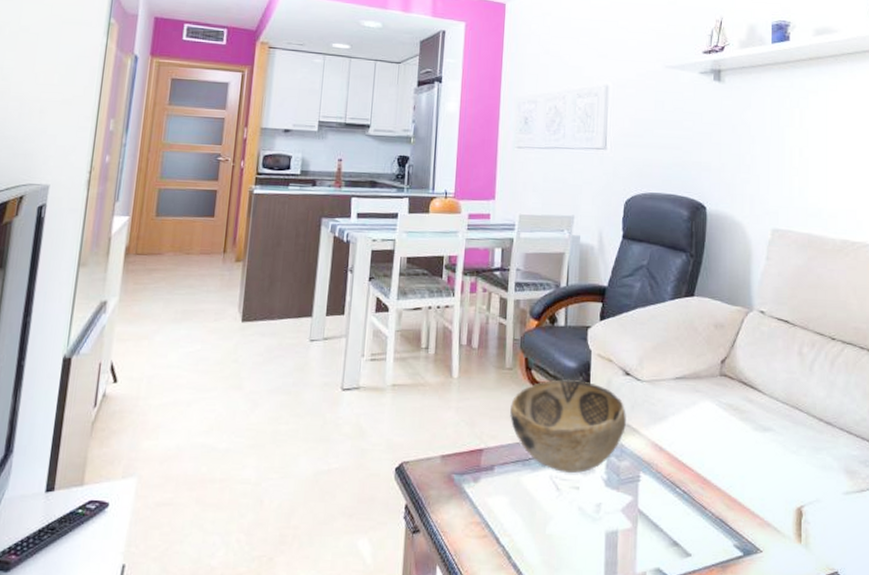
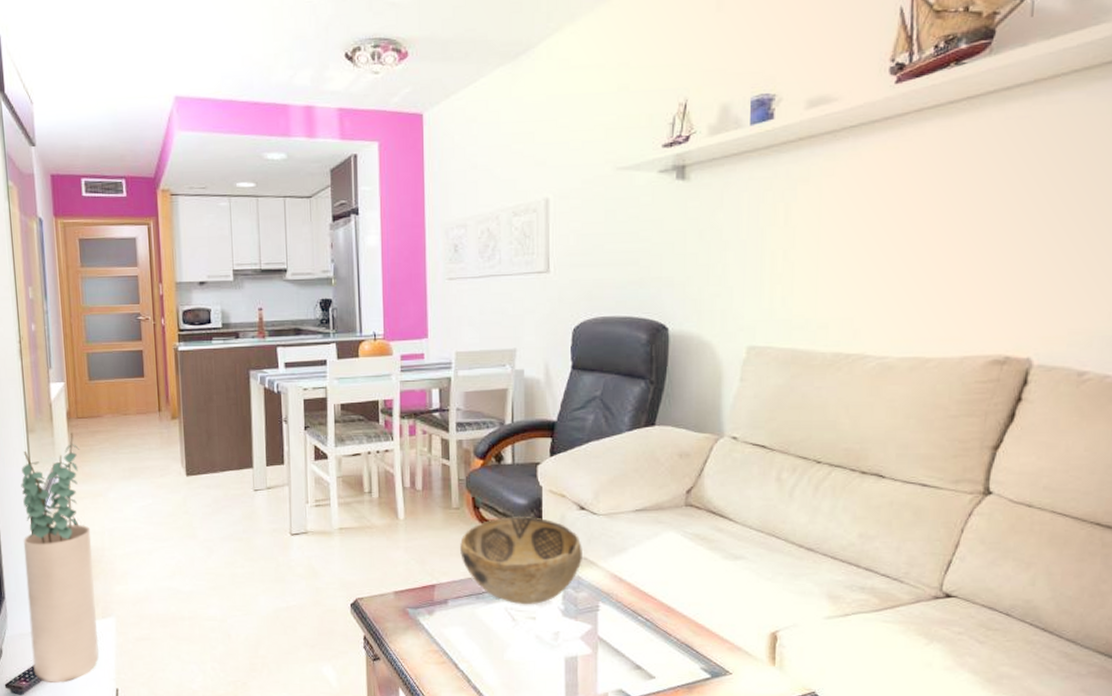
vase: none [28,269,133,557] -> present [21,433,99,683]

